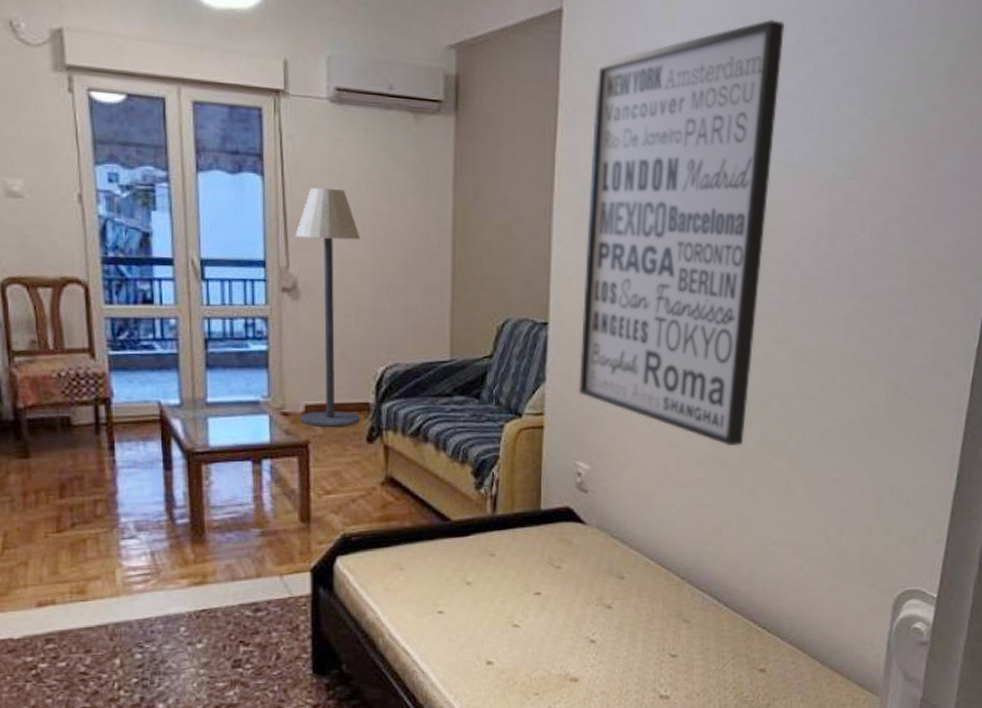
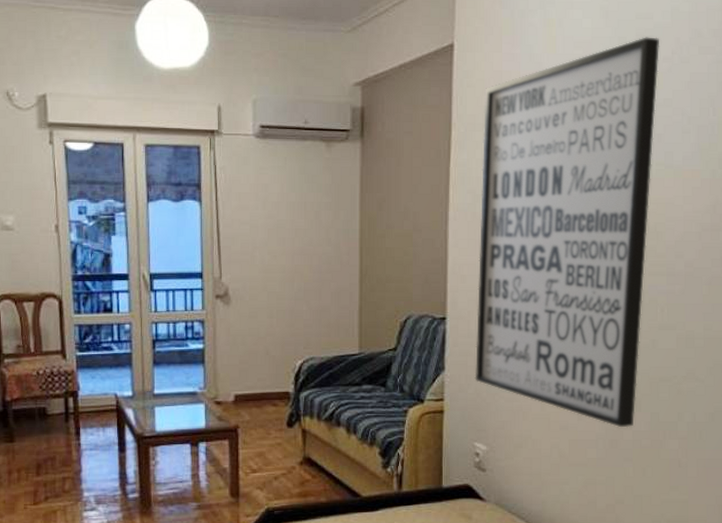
floor lamp: present [296,188,361,427] -> none [228,210,282,414]

